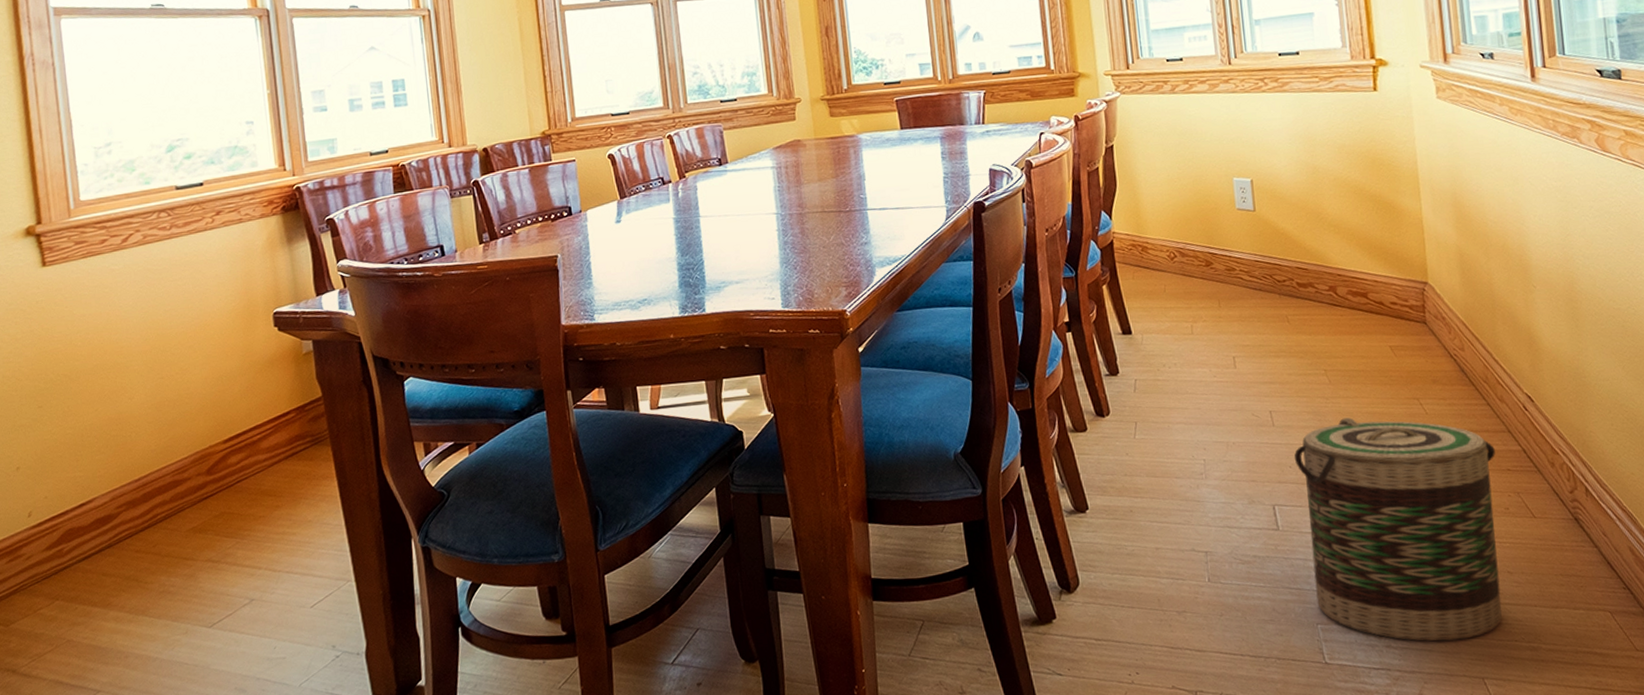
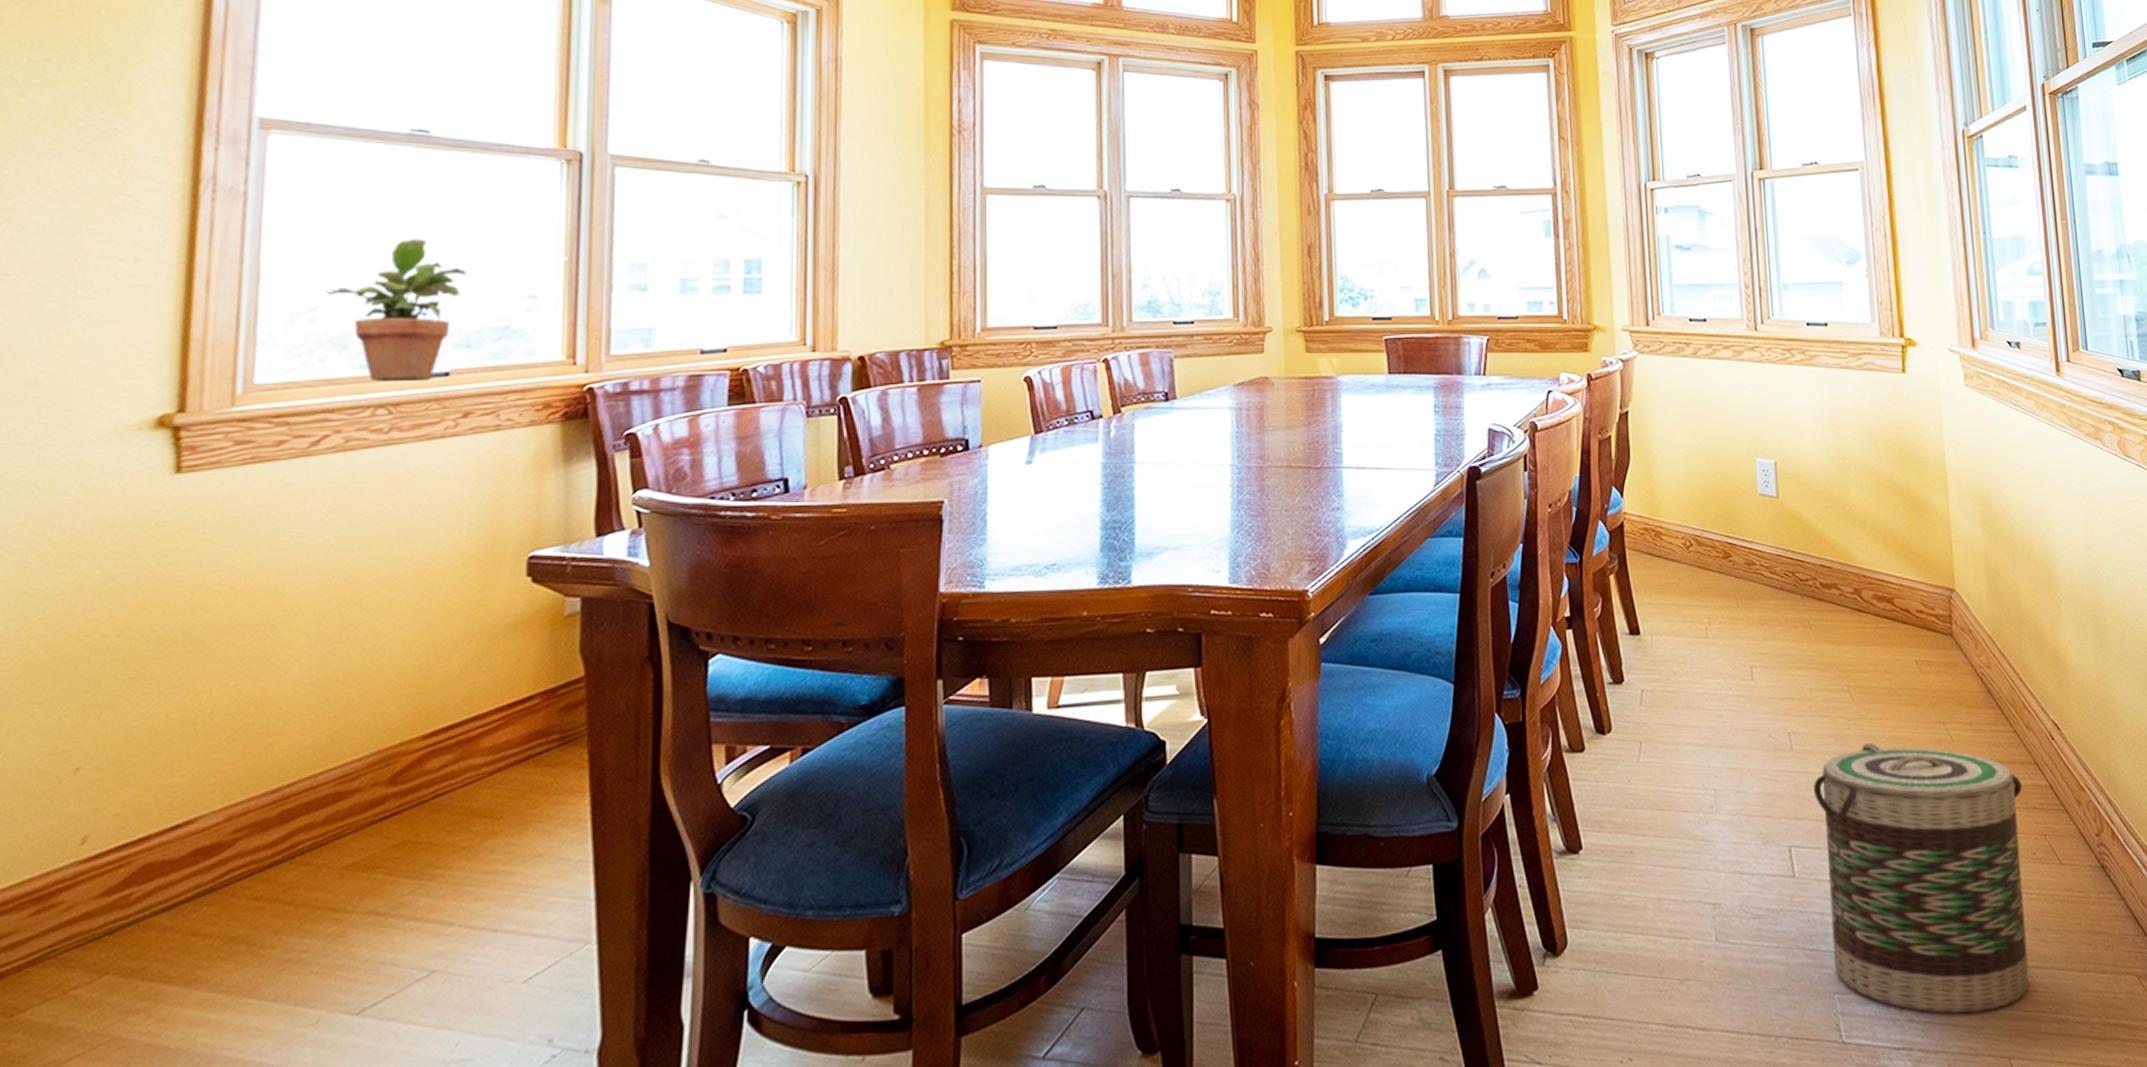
potted plant: none [114,86,203,193] -> present [324,239,466,383]

